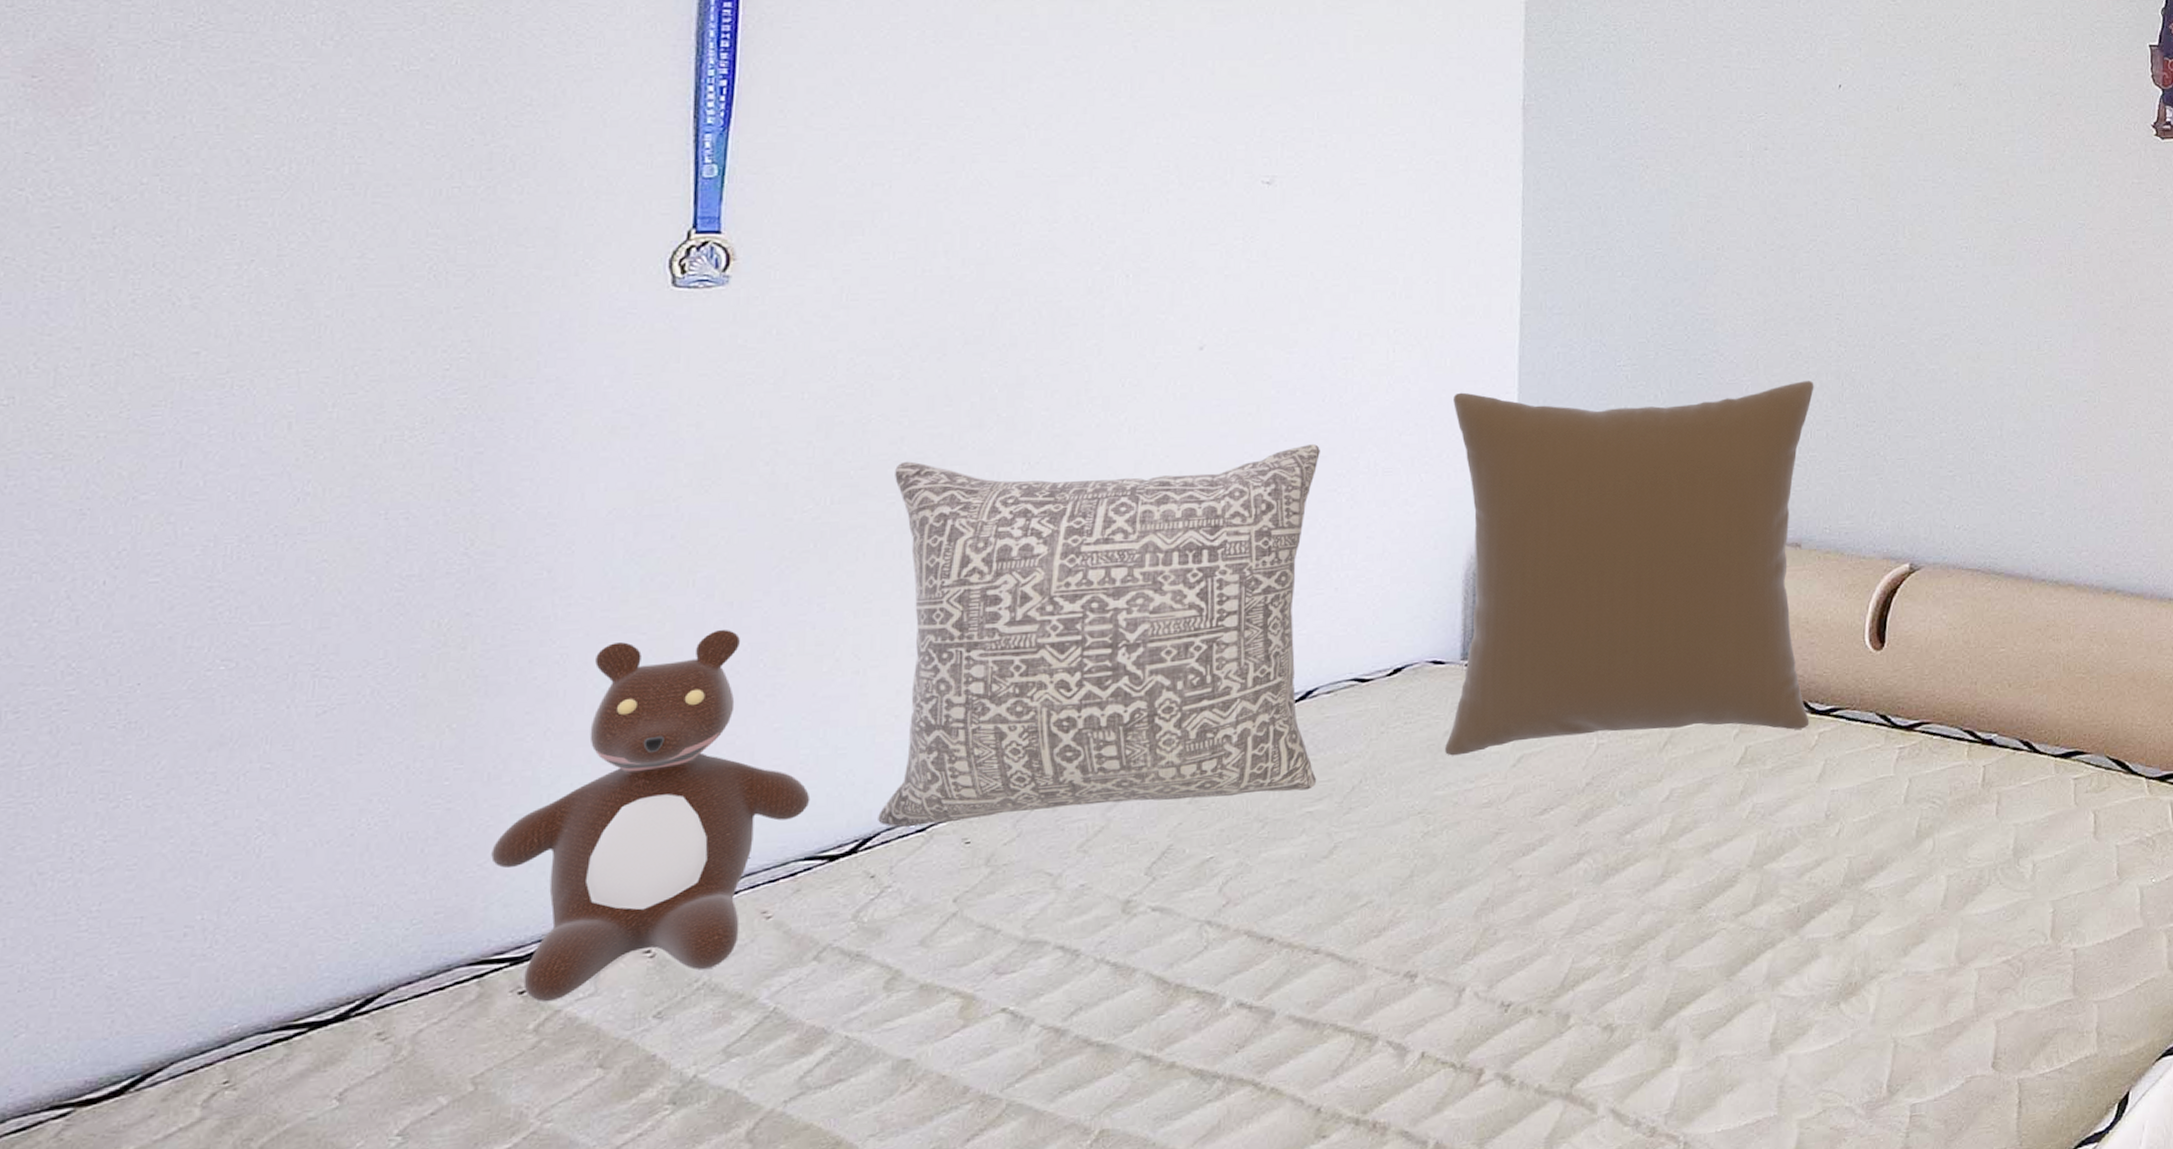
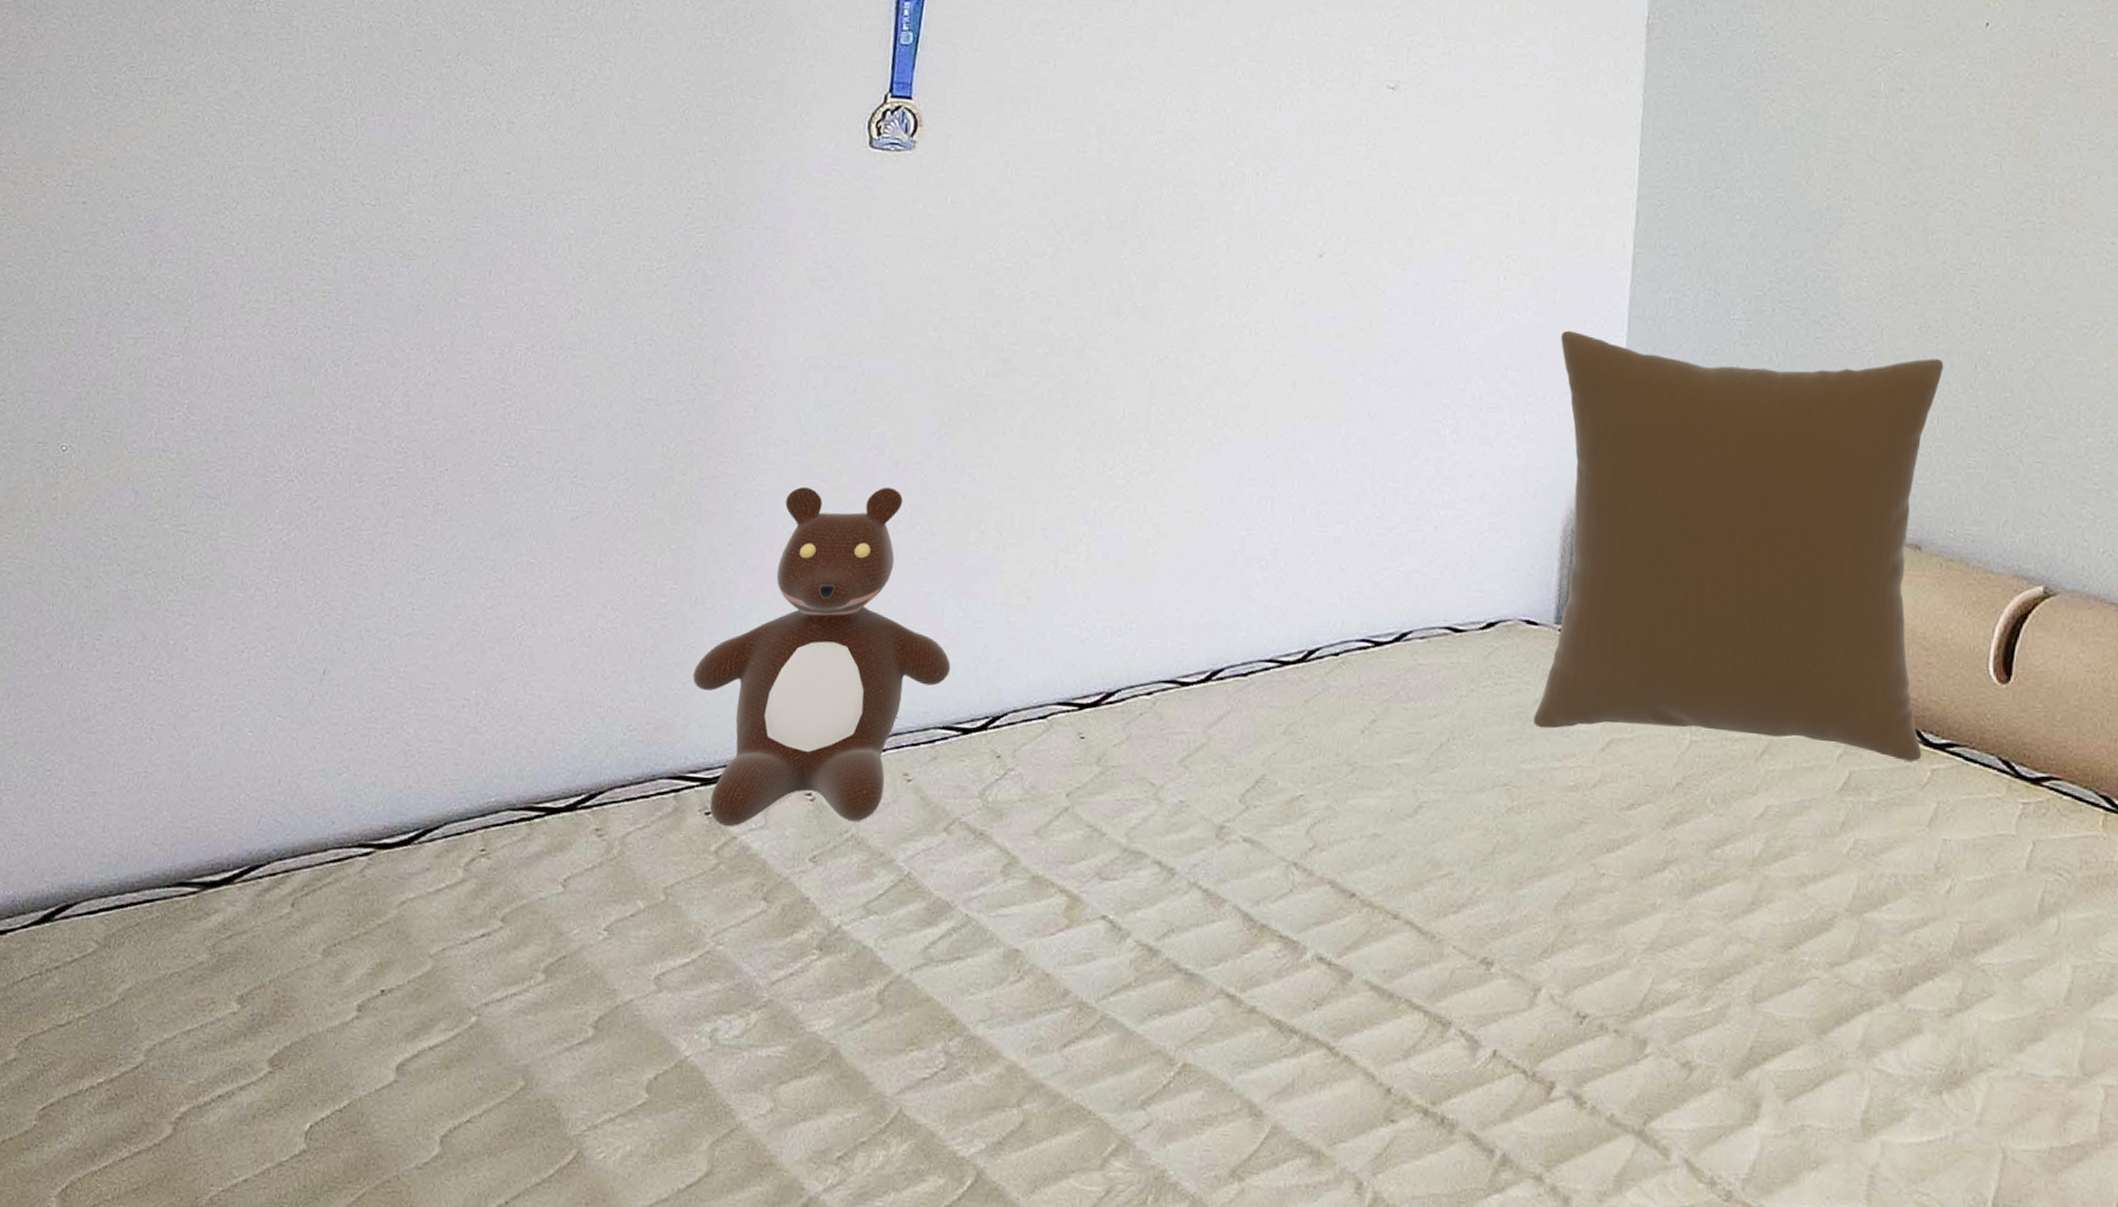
pillow: present [878,443,1320,828] -> none [1006,341,1428,740]

